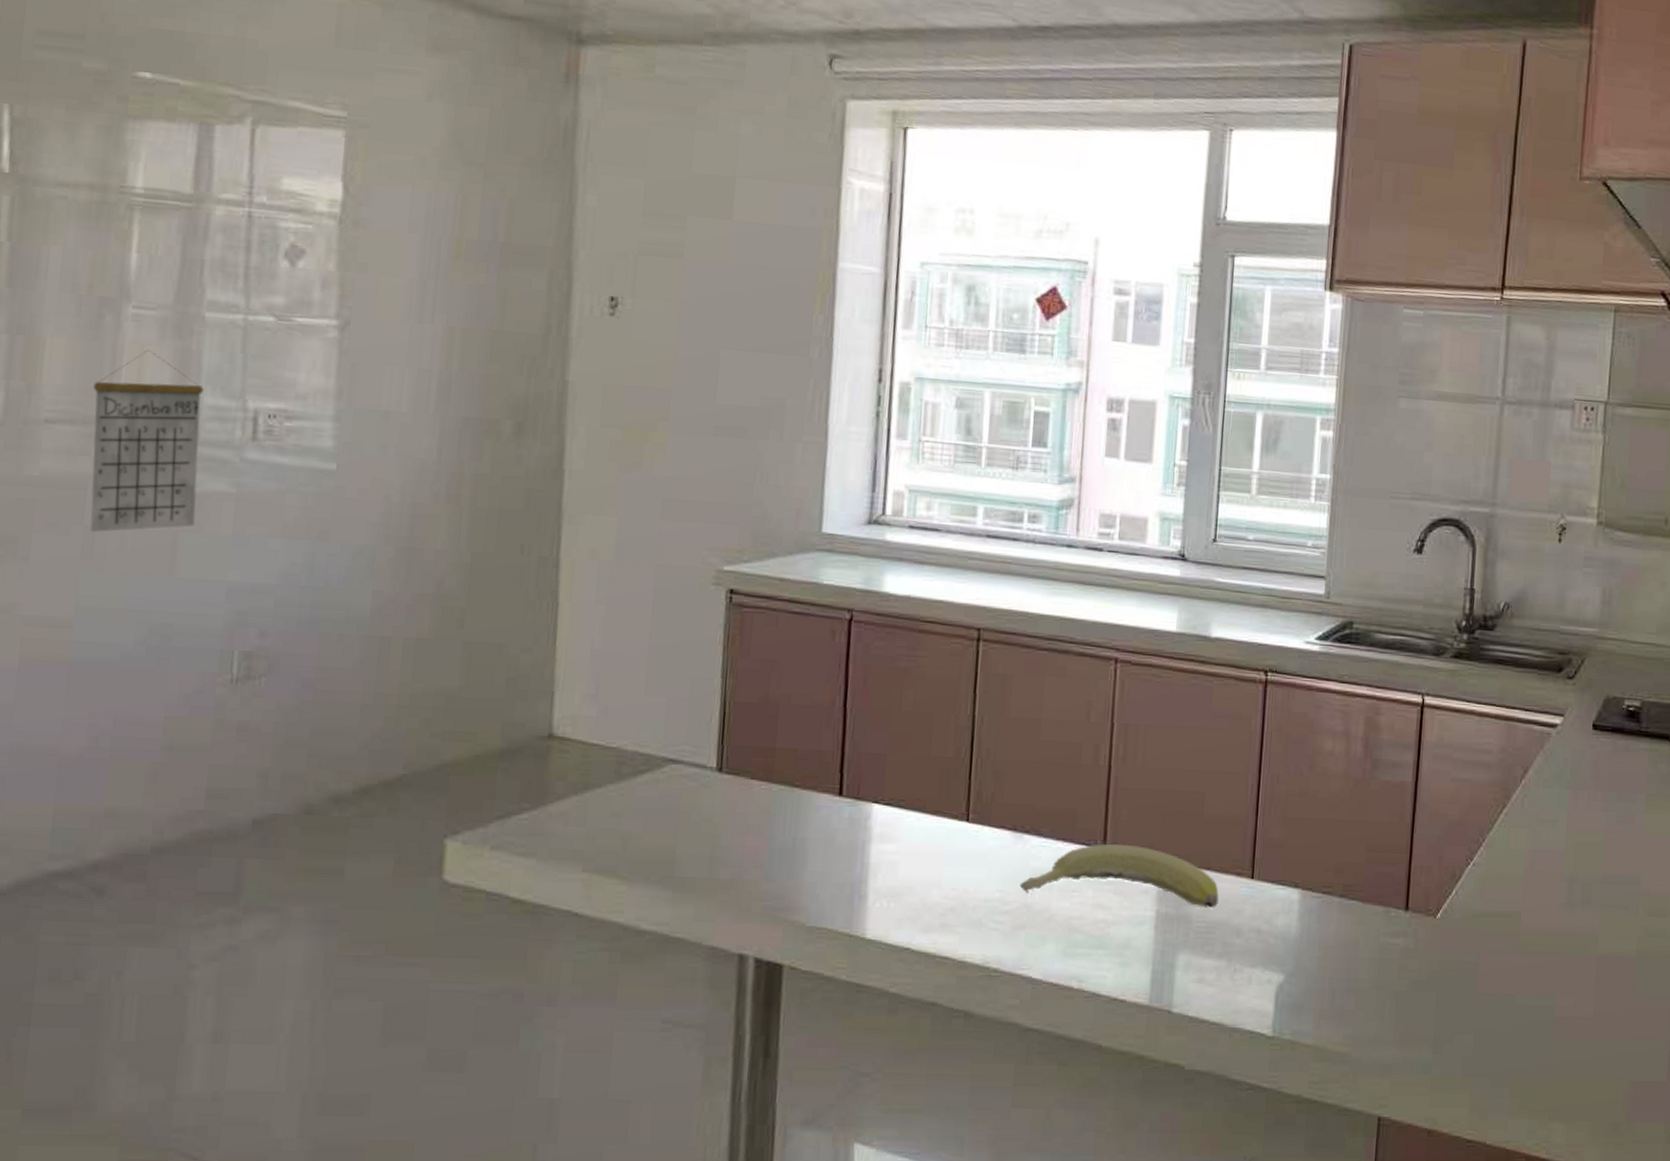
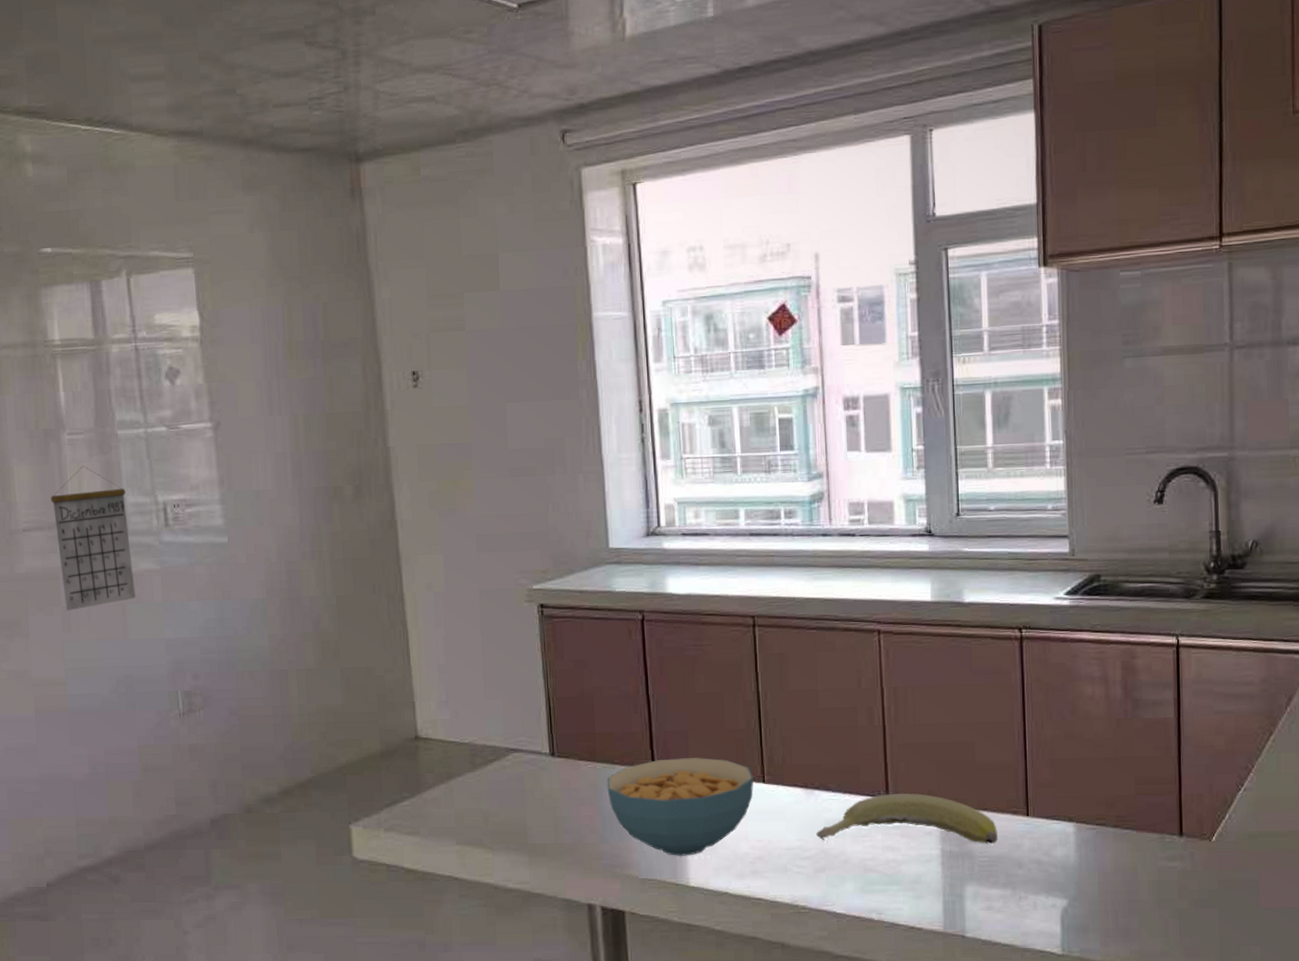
cereal bowl: none [781,785,957,903] -> present [607,757,754,857]

